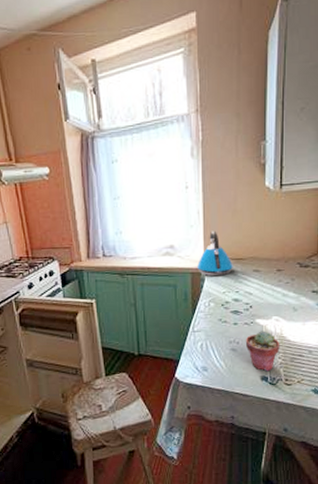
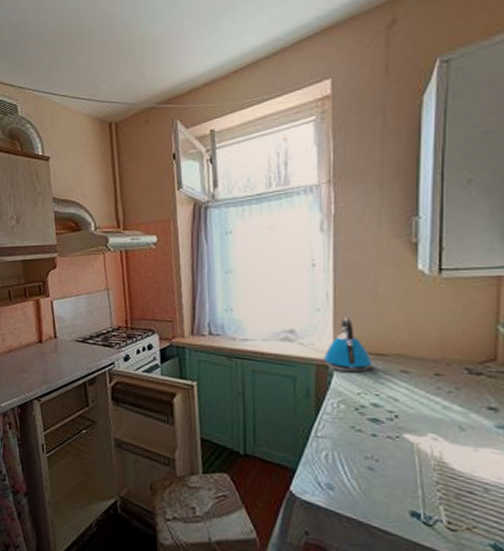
potted succulent: present [245,331,280,372] -> none [387,449,439,507]

